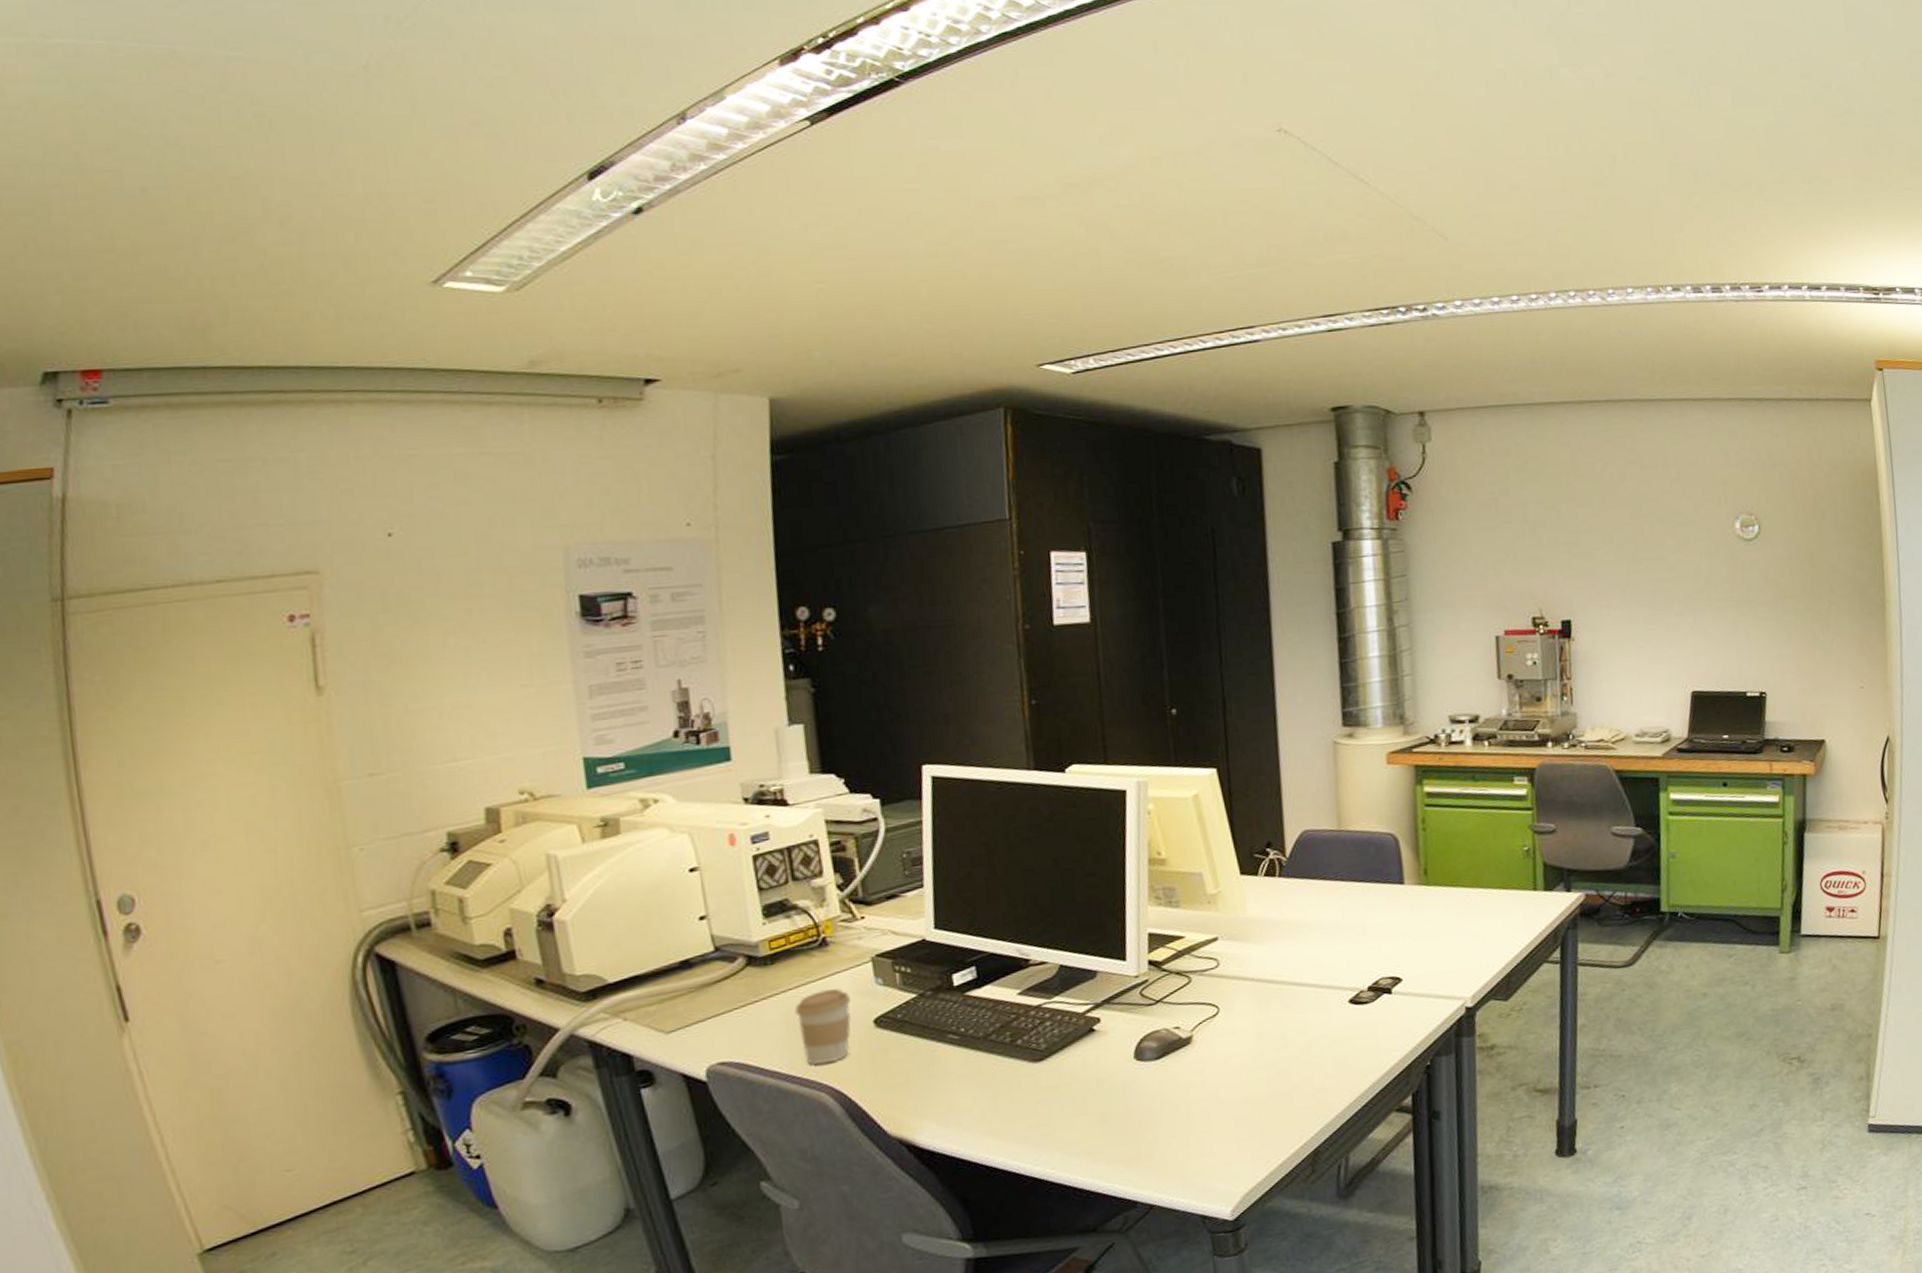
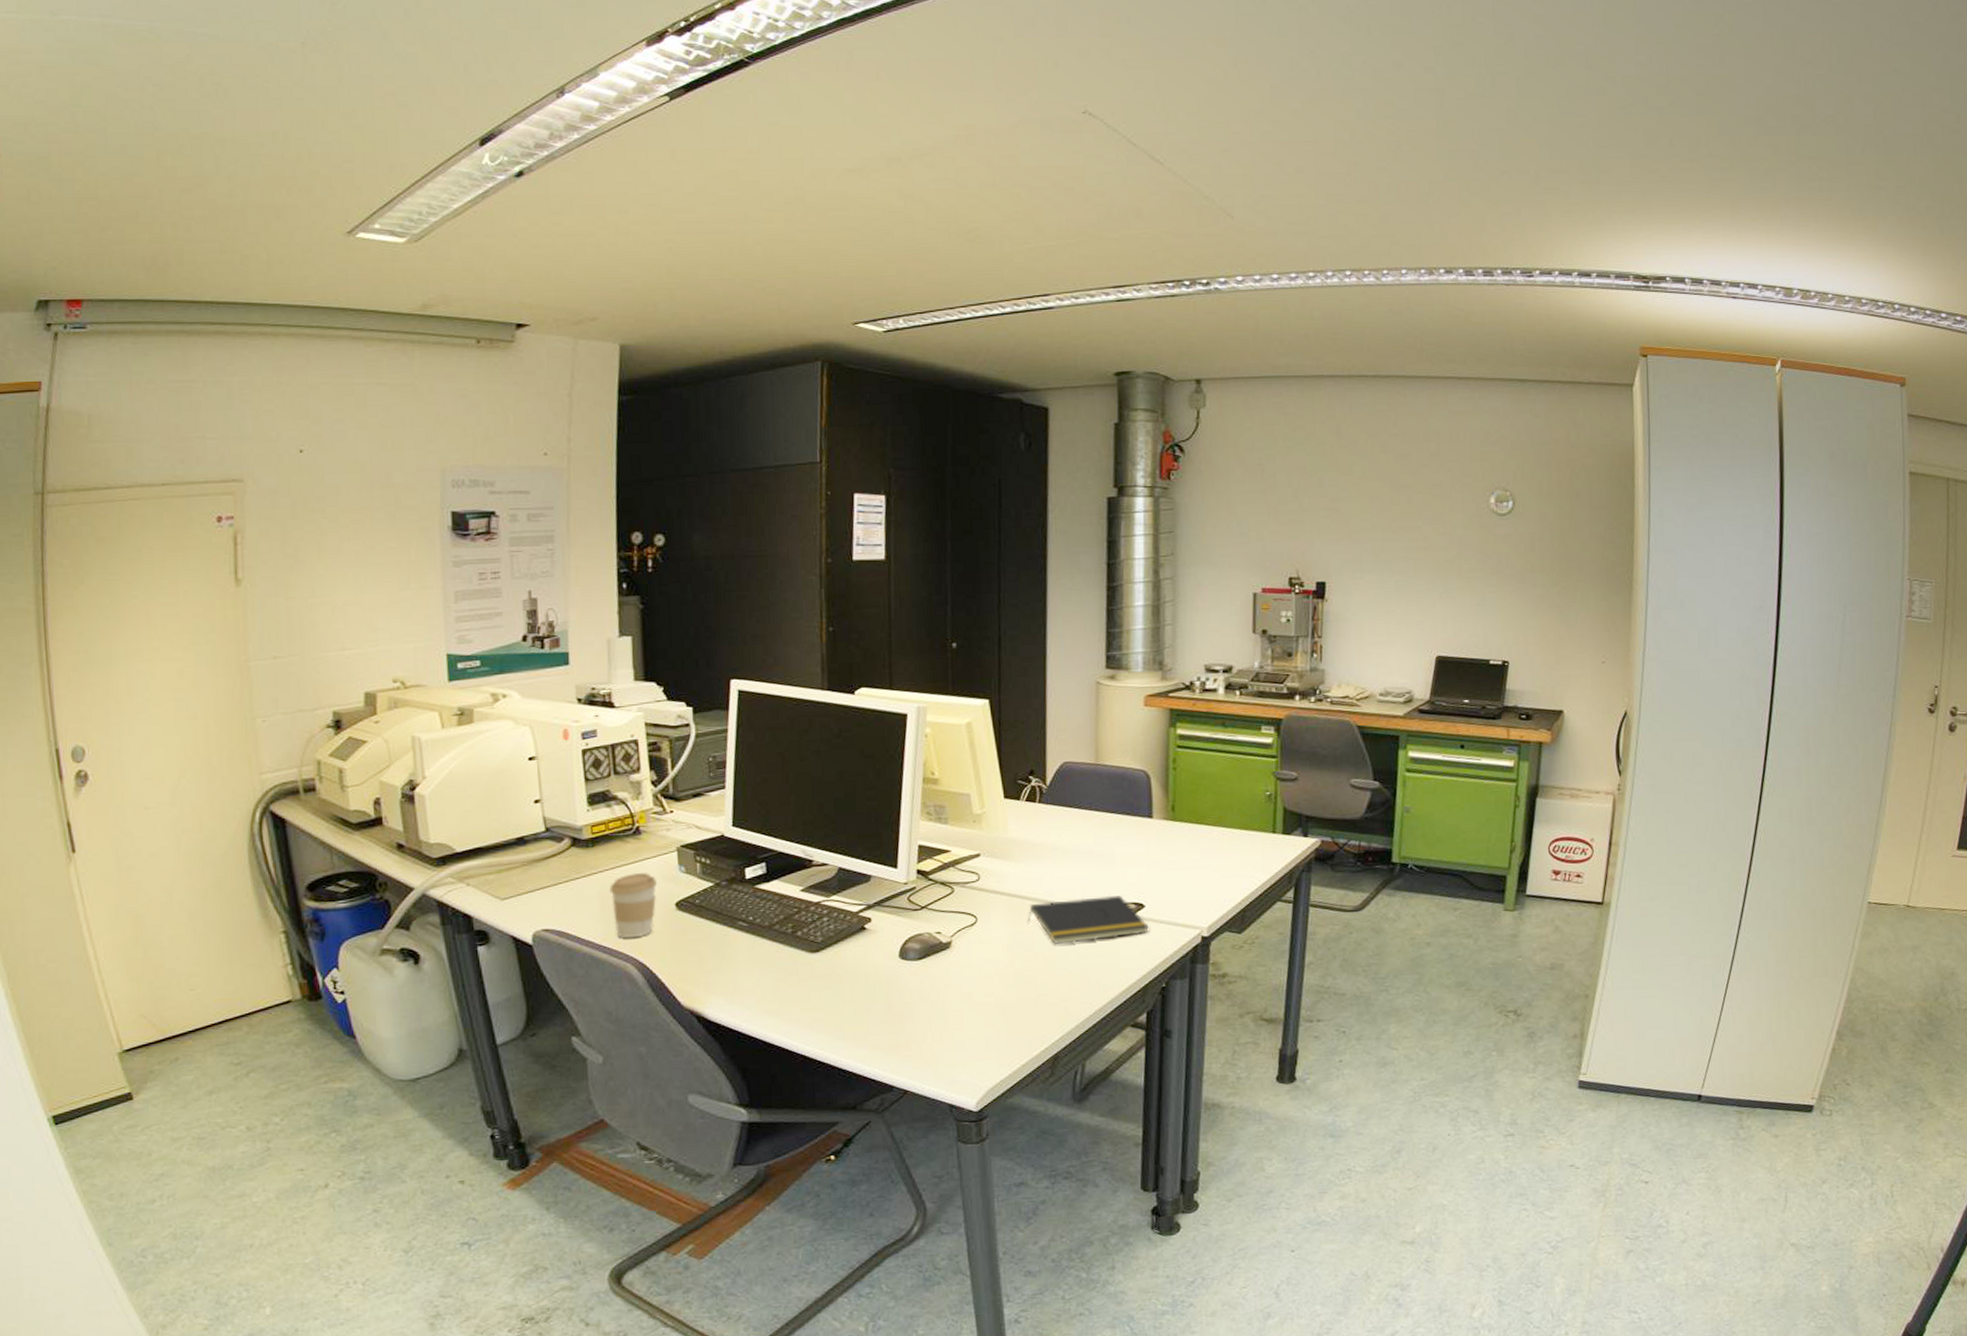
notepad: none [1275,971,1409,1029] -> present [1027,895,1149,944]

